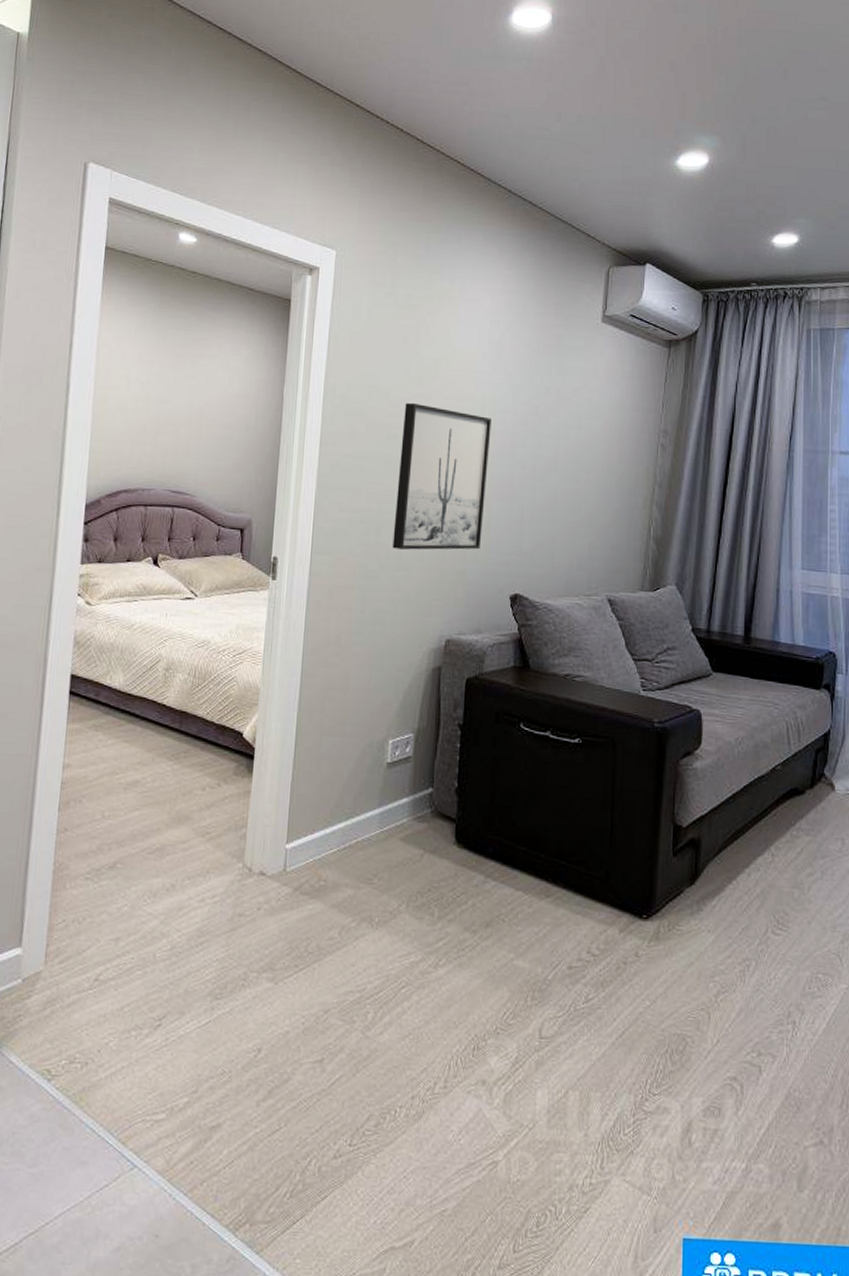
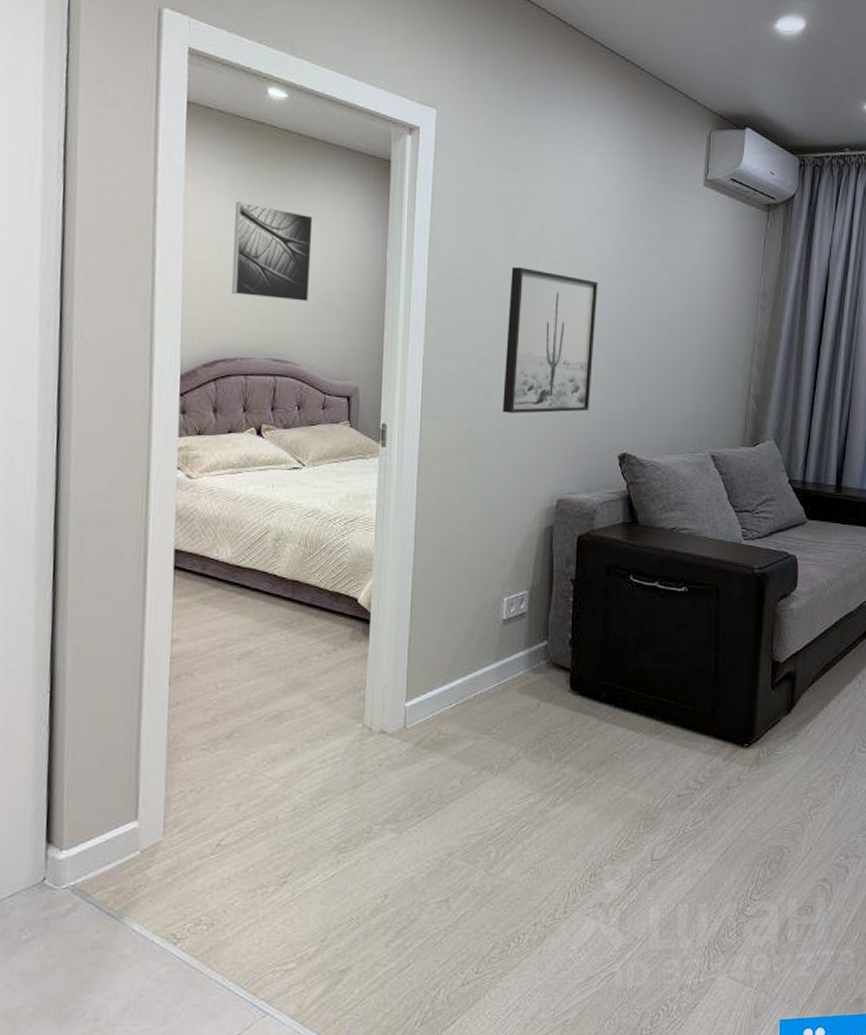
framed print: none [137,339,215,435] -> present [232,201,313,301]

